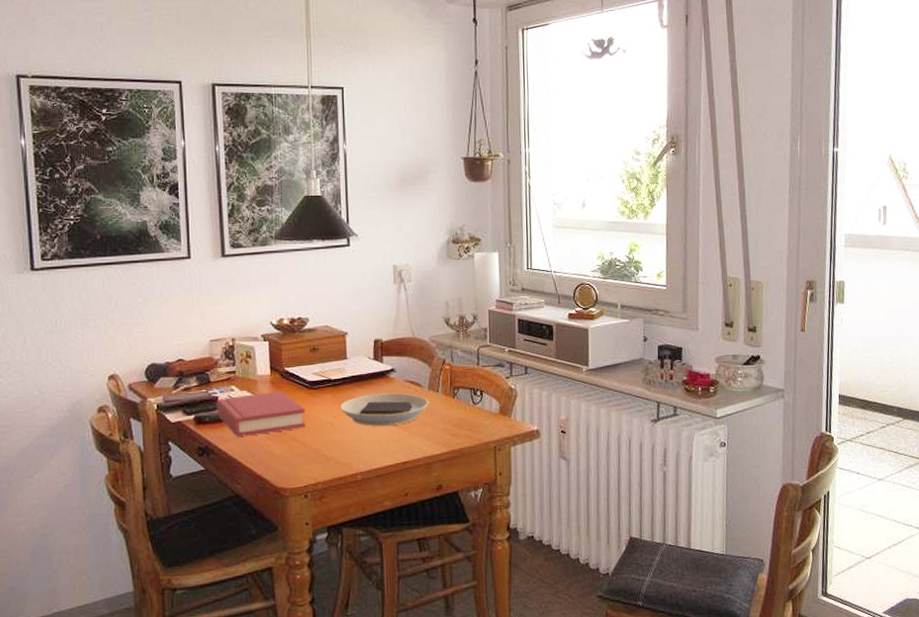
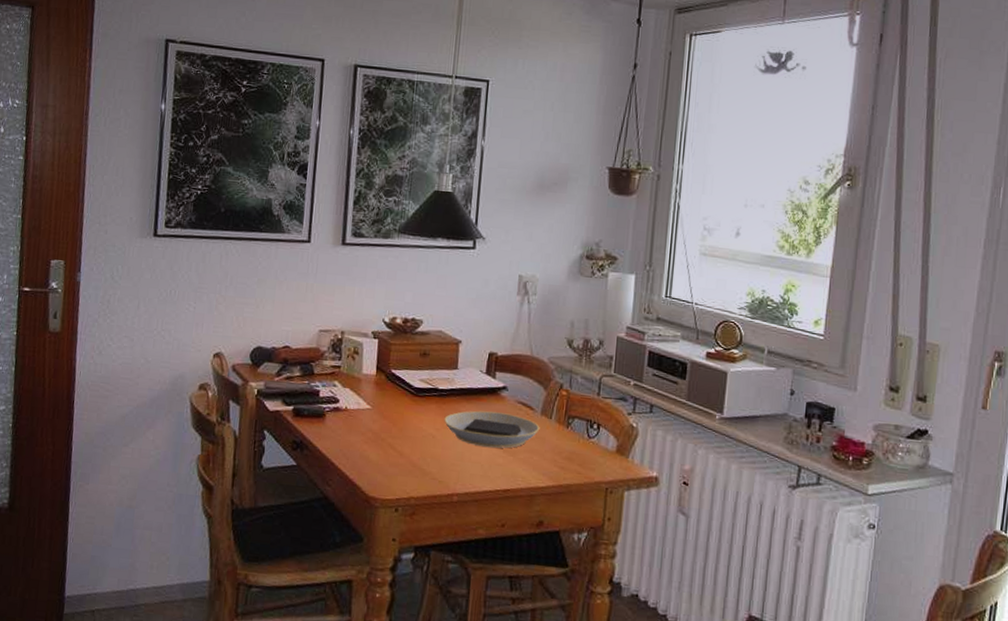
hardback book: present [216,391,306,437] -> none [316,392,407,437]

